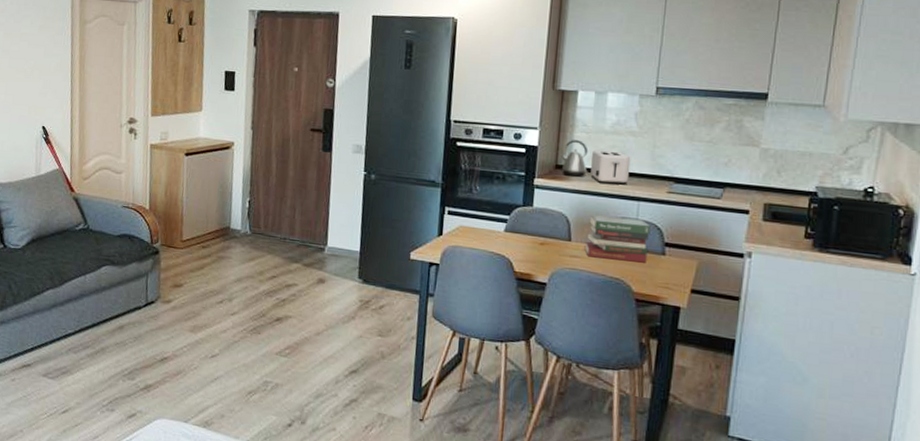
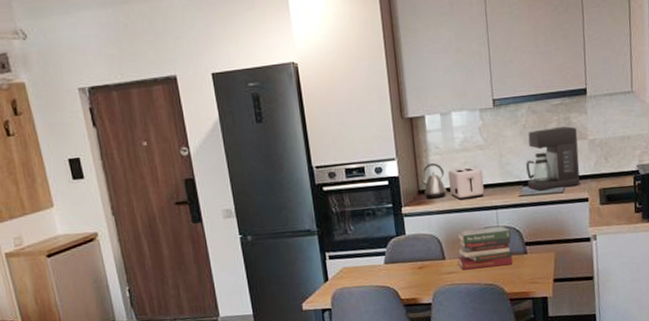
coffee maker: none [680,127,748,195] -> present [526,126,580,191]

